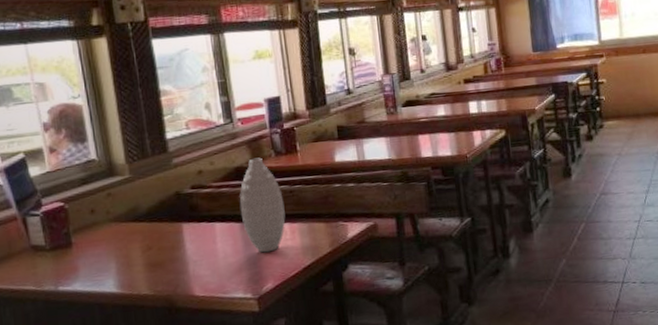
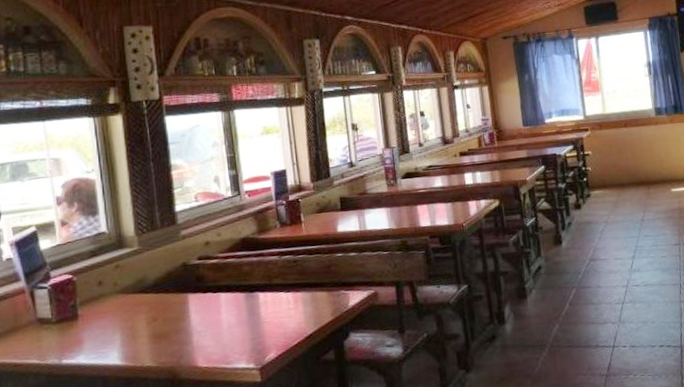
vase: present [239,157,286,253] -> none [244,228,289,323]

